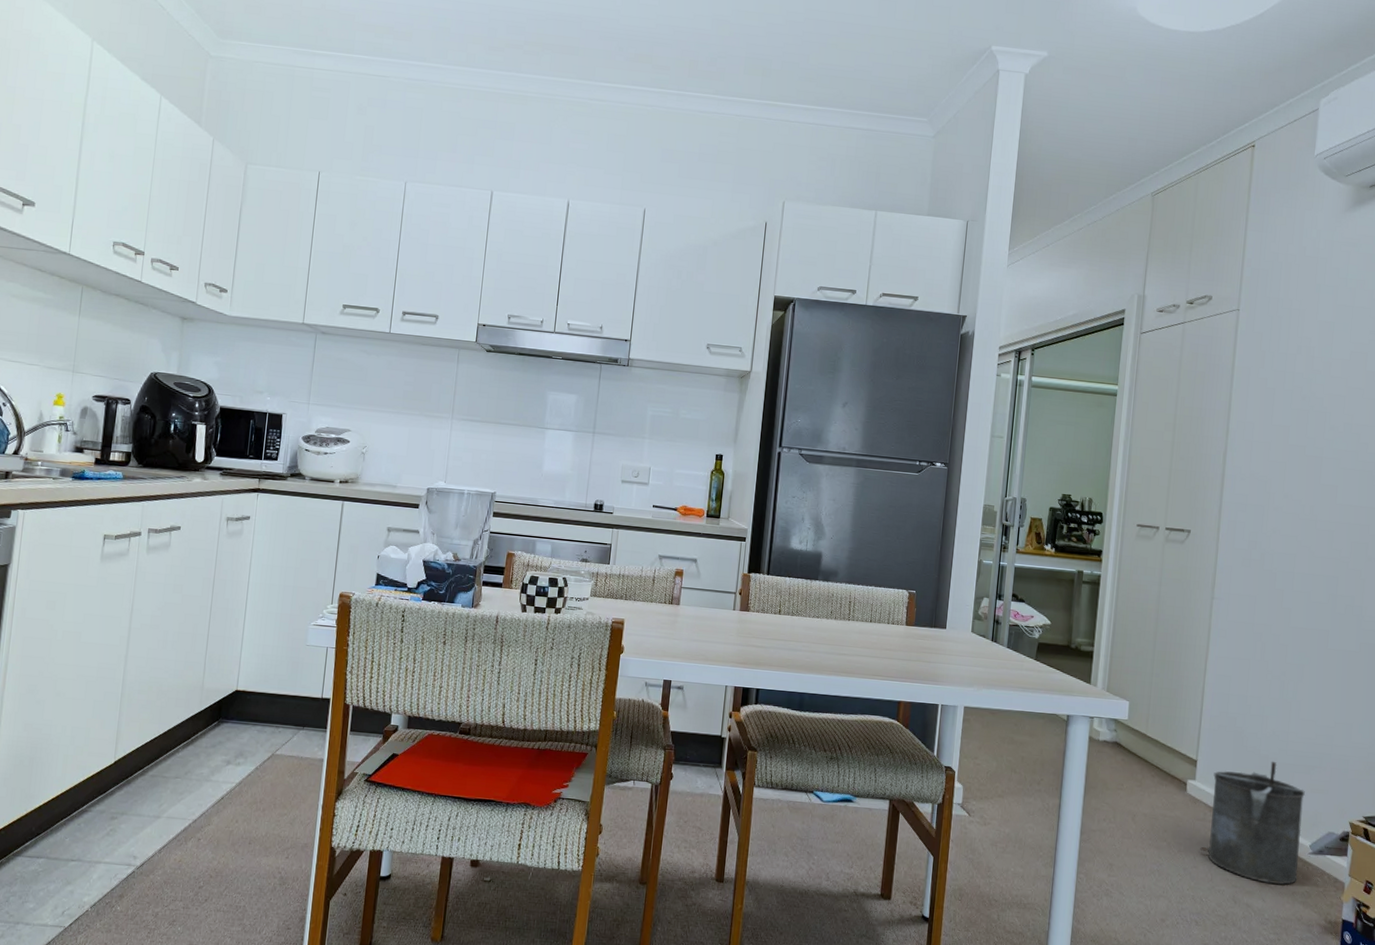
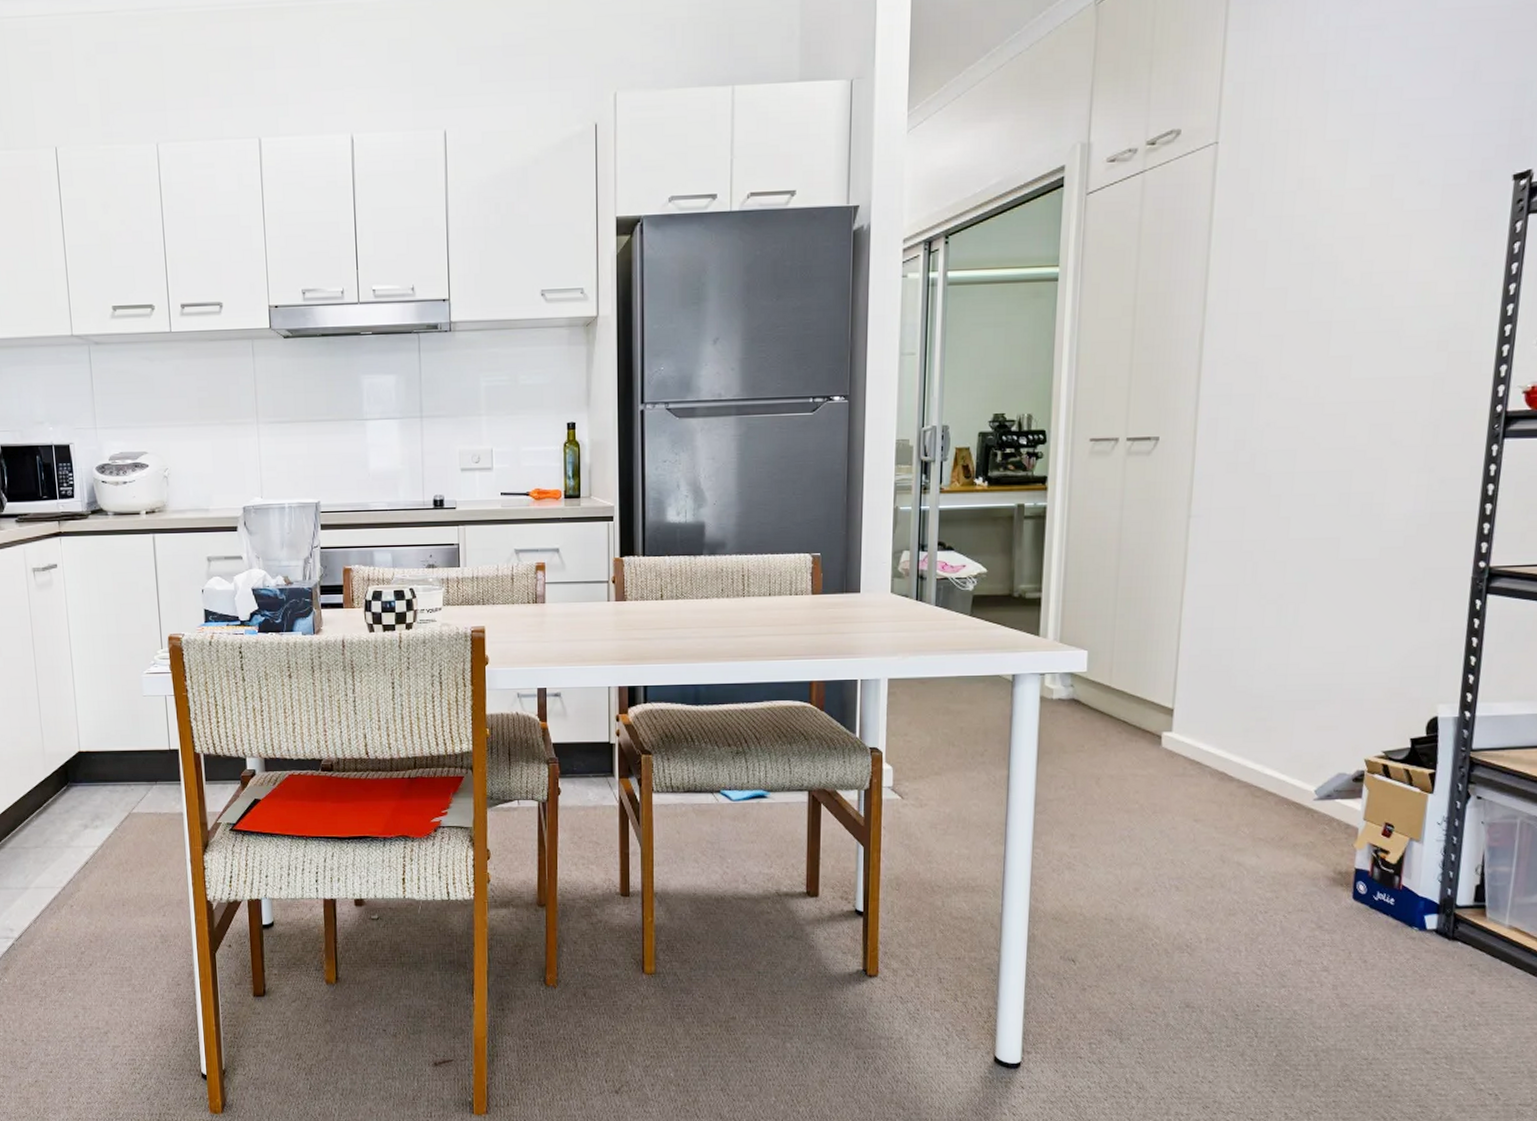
bucket: present [1200,761,1305,885] -> none [1179,699,1309,837]

